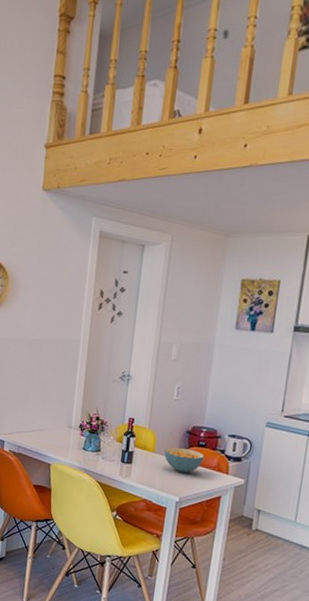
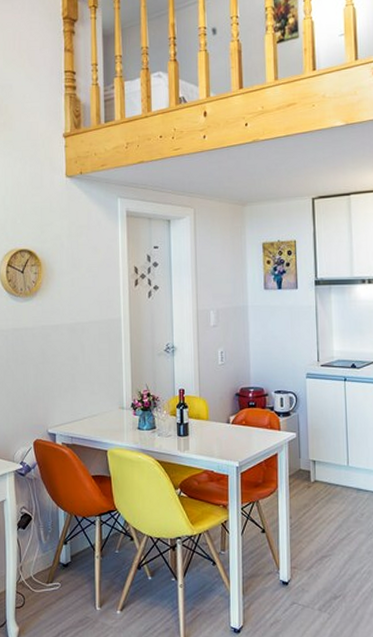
cereal bowl: present [164,447,205,473] -> none [218,411,256,437]

